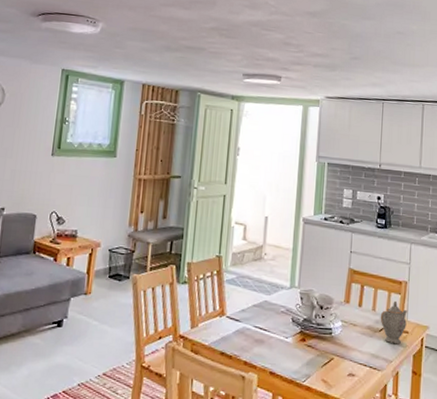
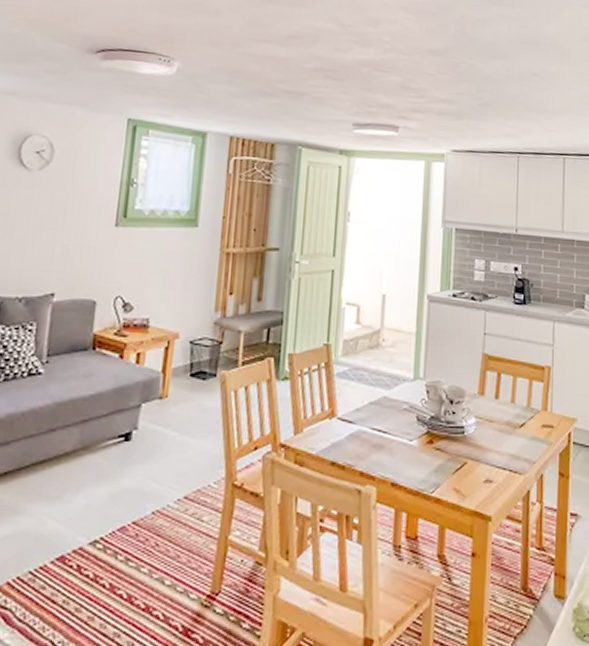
teapot: present [380,300,407,343] -> none [520,389,551,440]

